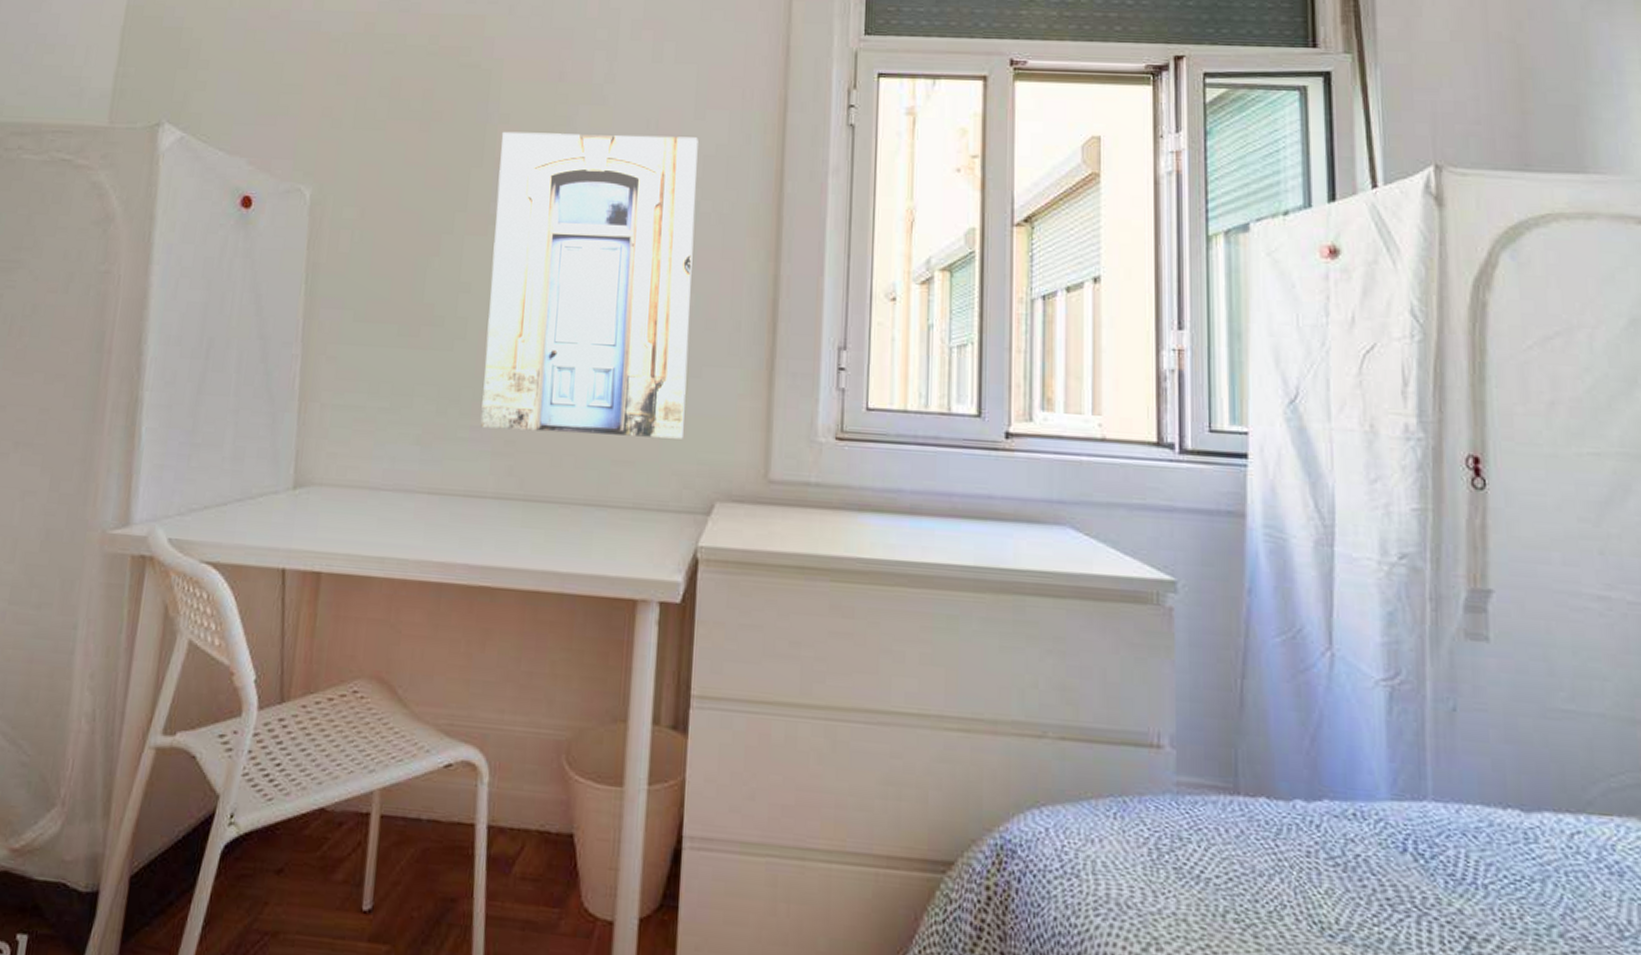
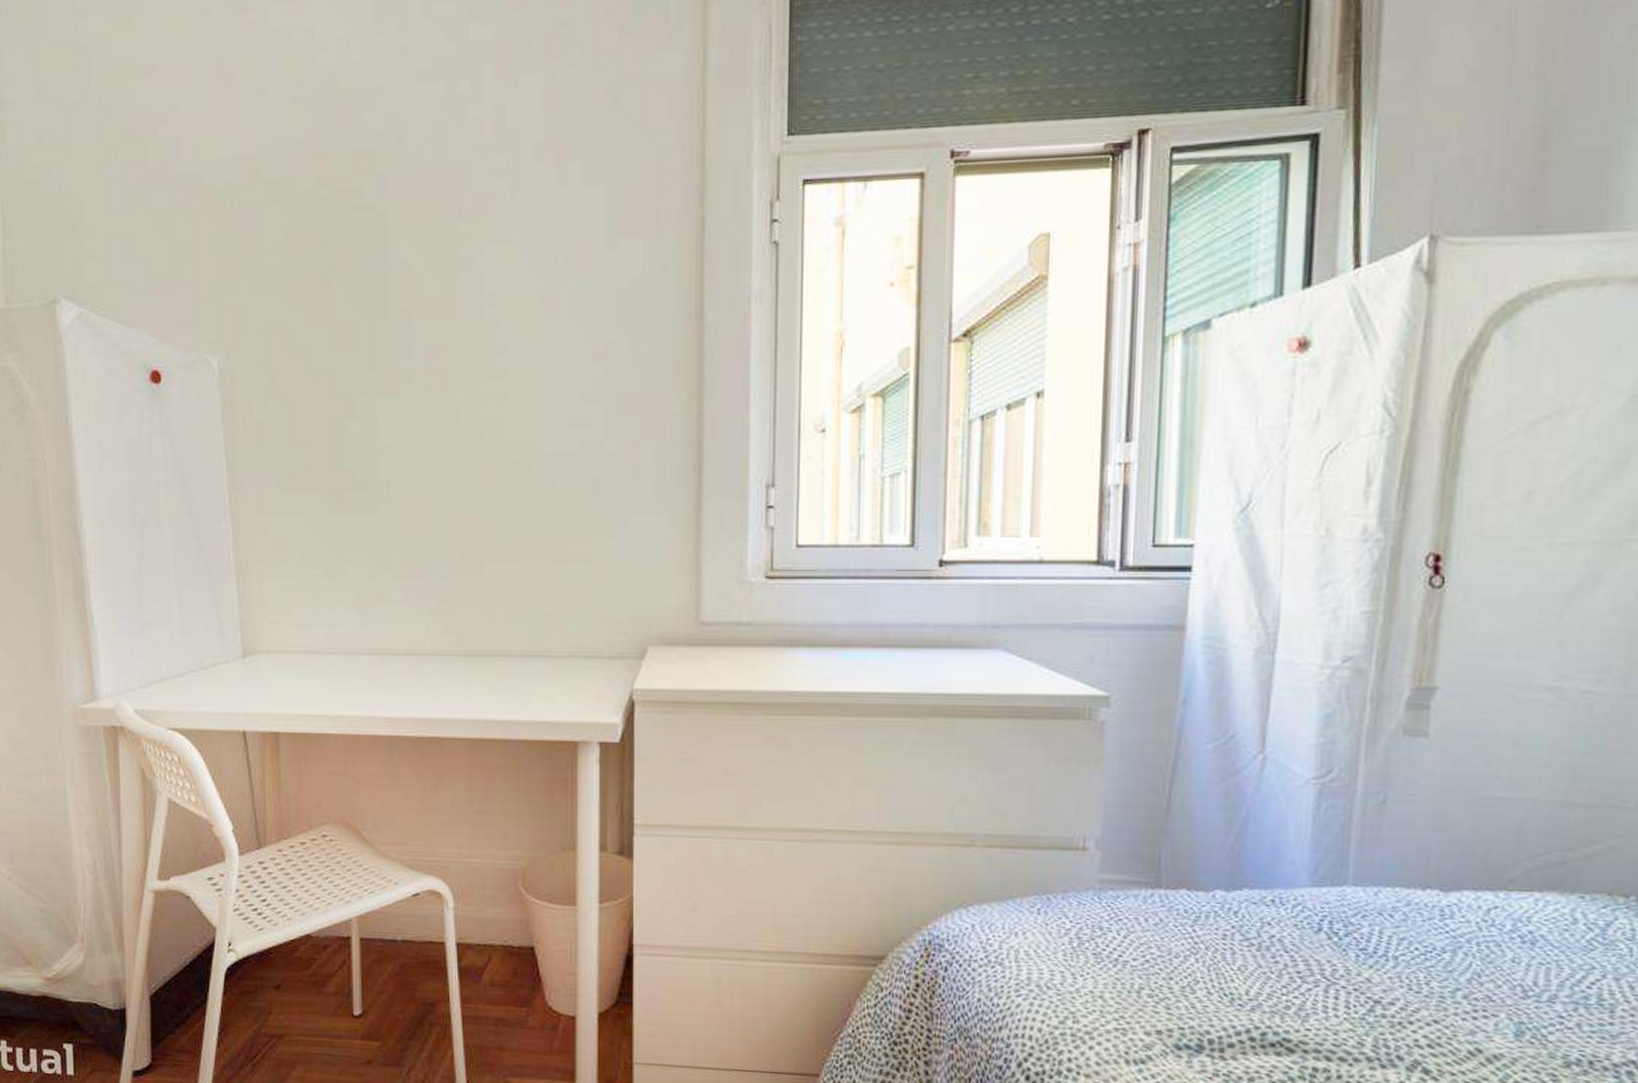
wall art: present [480,131,698,439] -> none [404,270,613,589]

